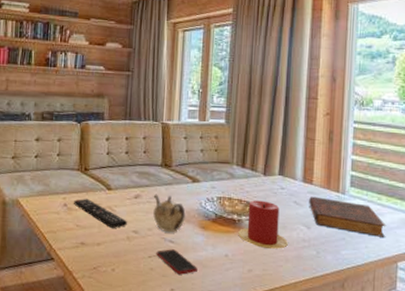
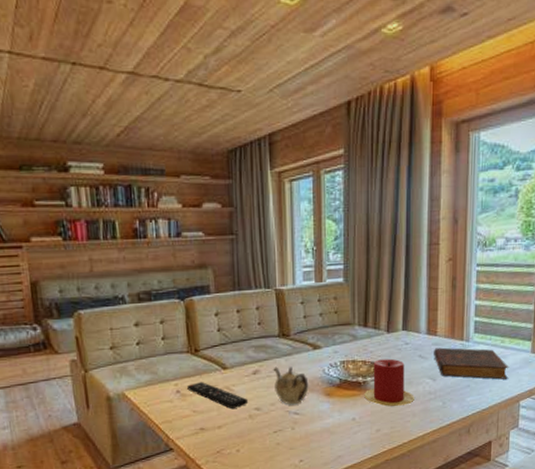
cell phone: present [156,249,198,275] -> none [281,421,325,445]

